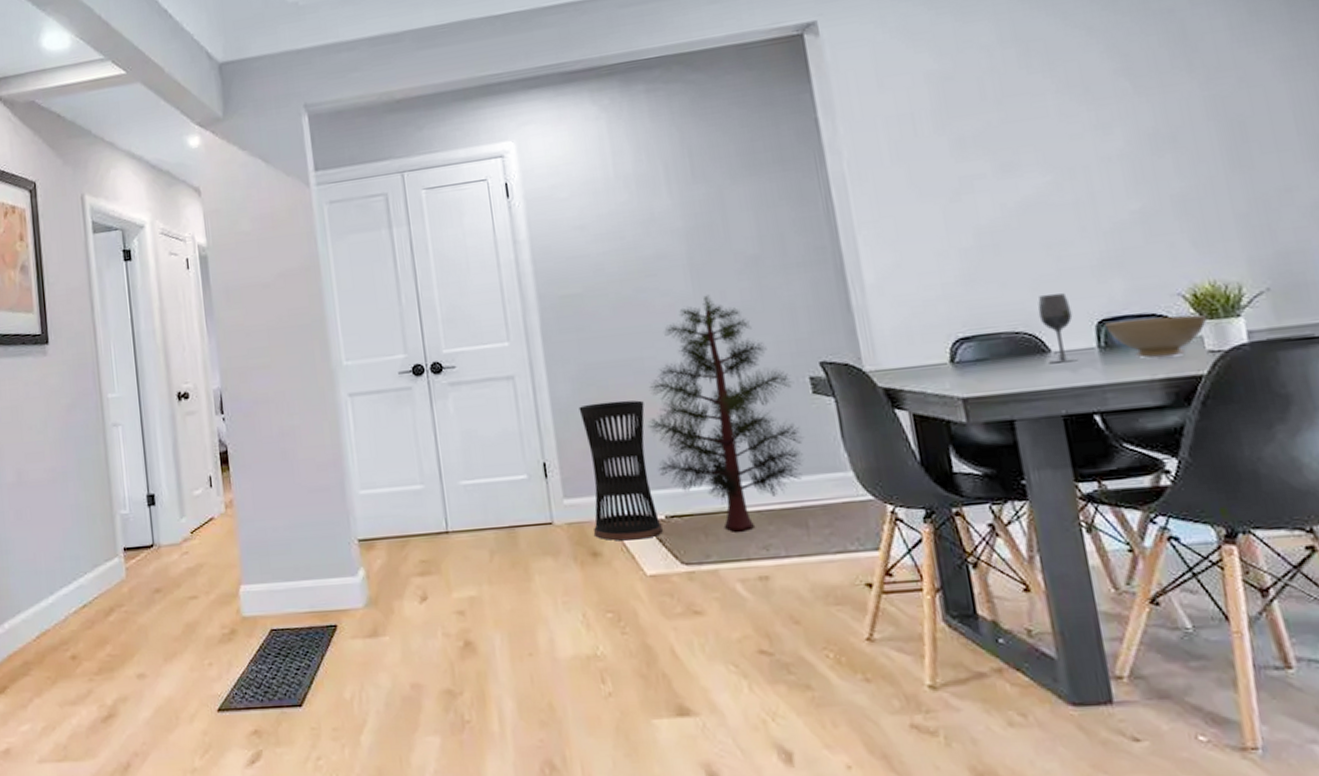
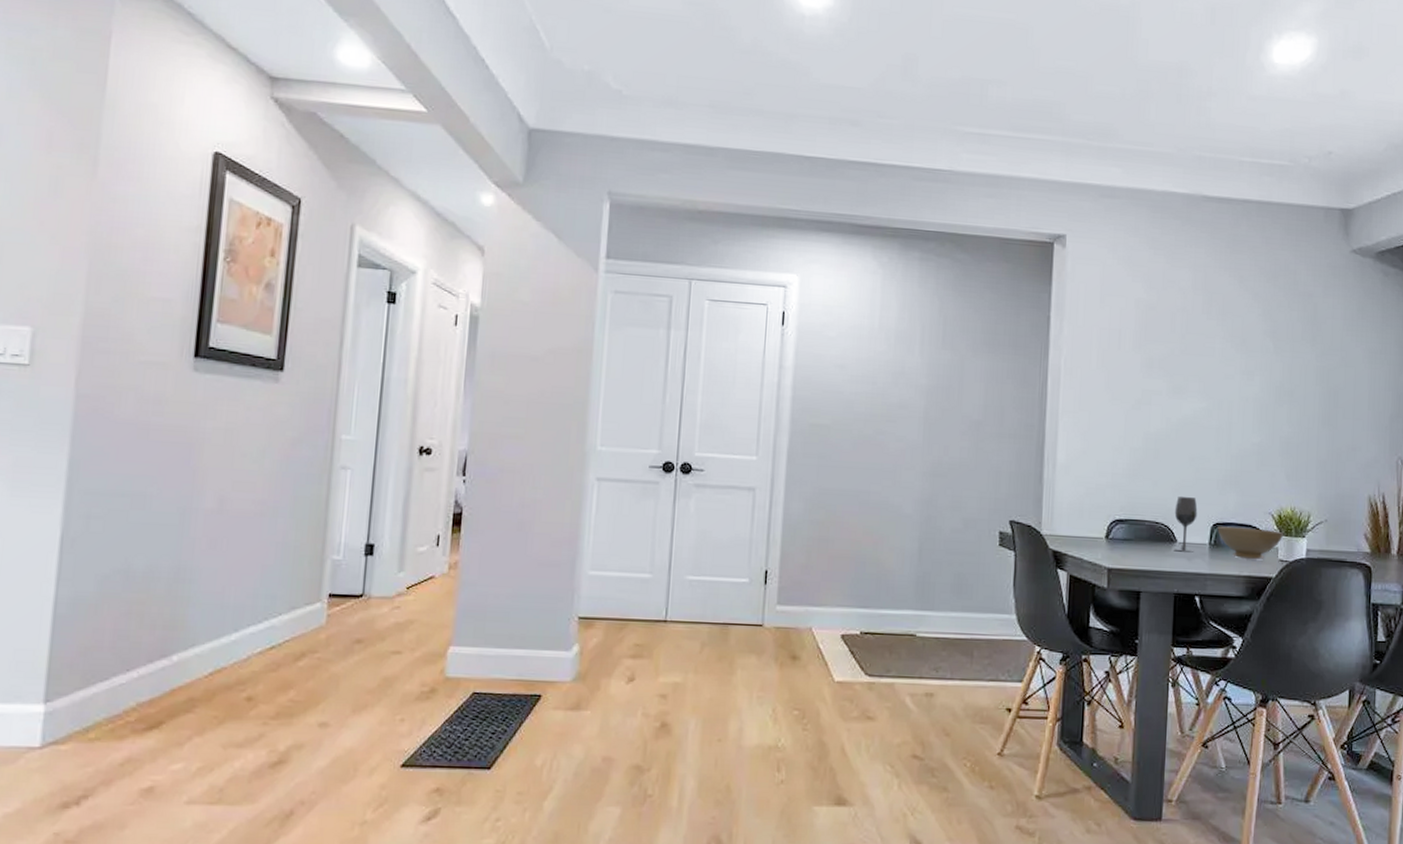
umbrella stand: present [579,400,663,541] -> none [797,524,863,650]
pine tree: present [647,295,804,532] -> none [861,447,986,653]

